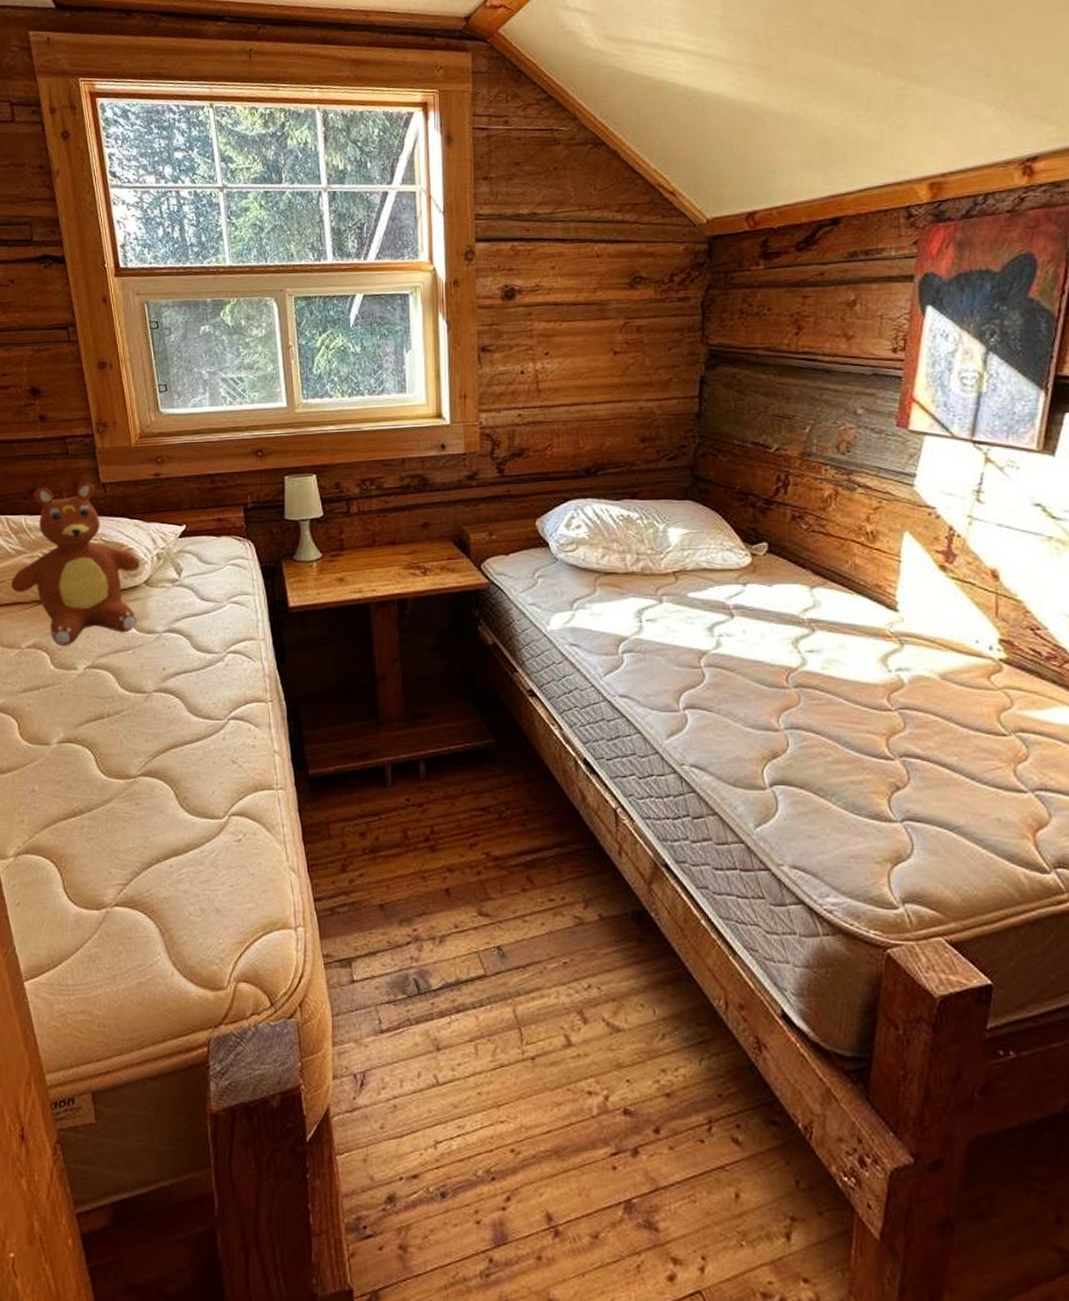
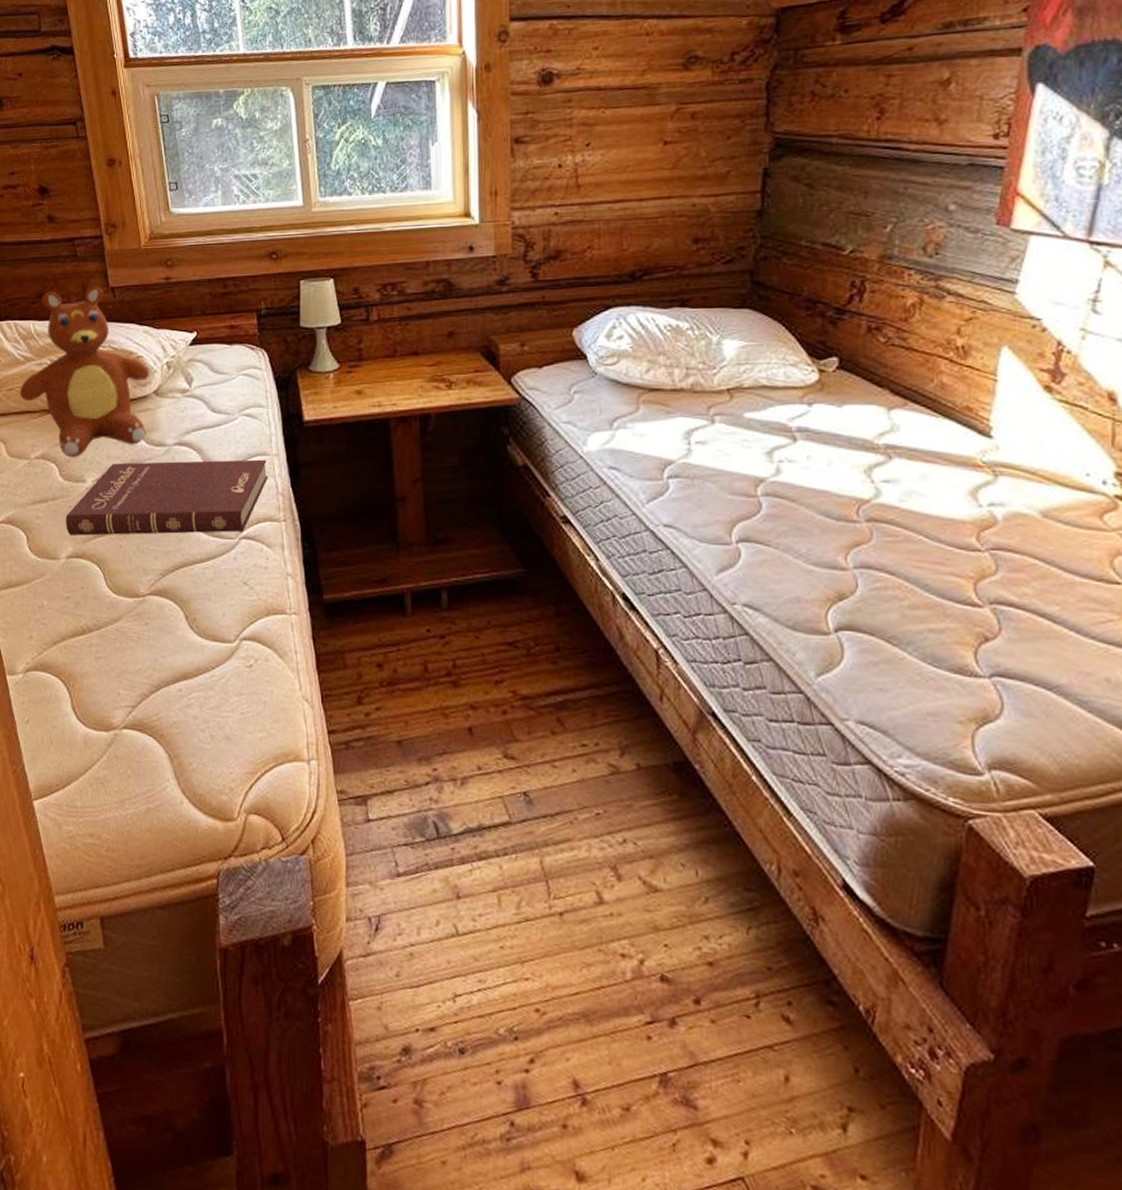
book: none [57,644,255,721] -> present [66,459,268,536]

